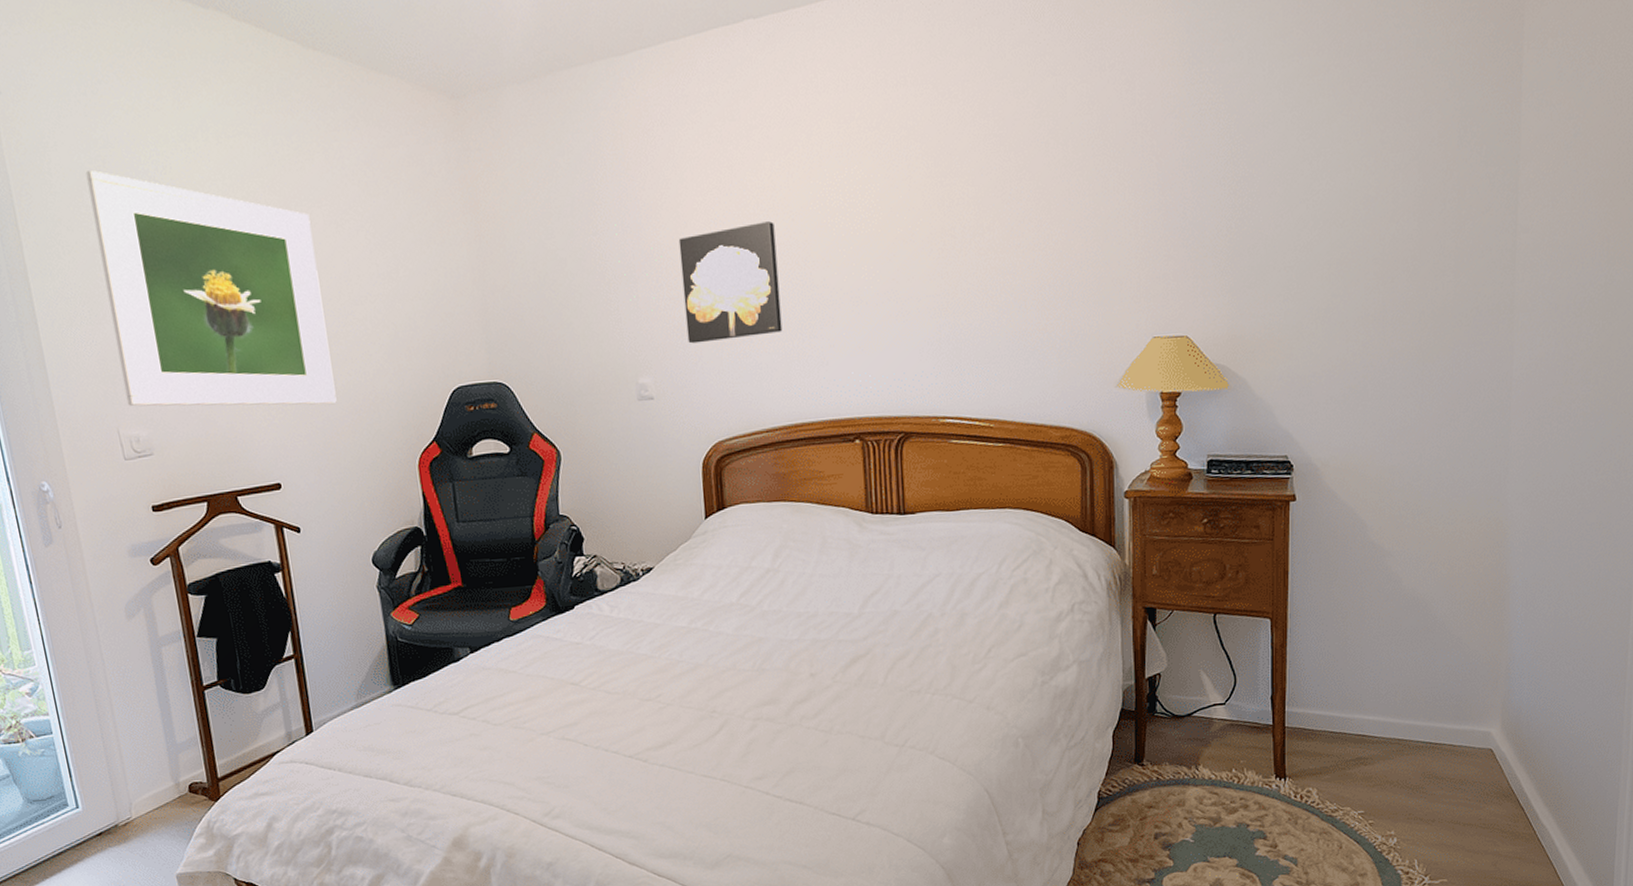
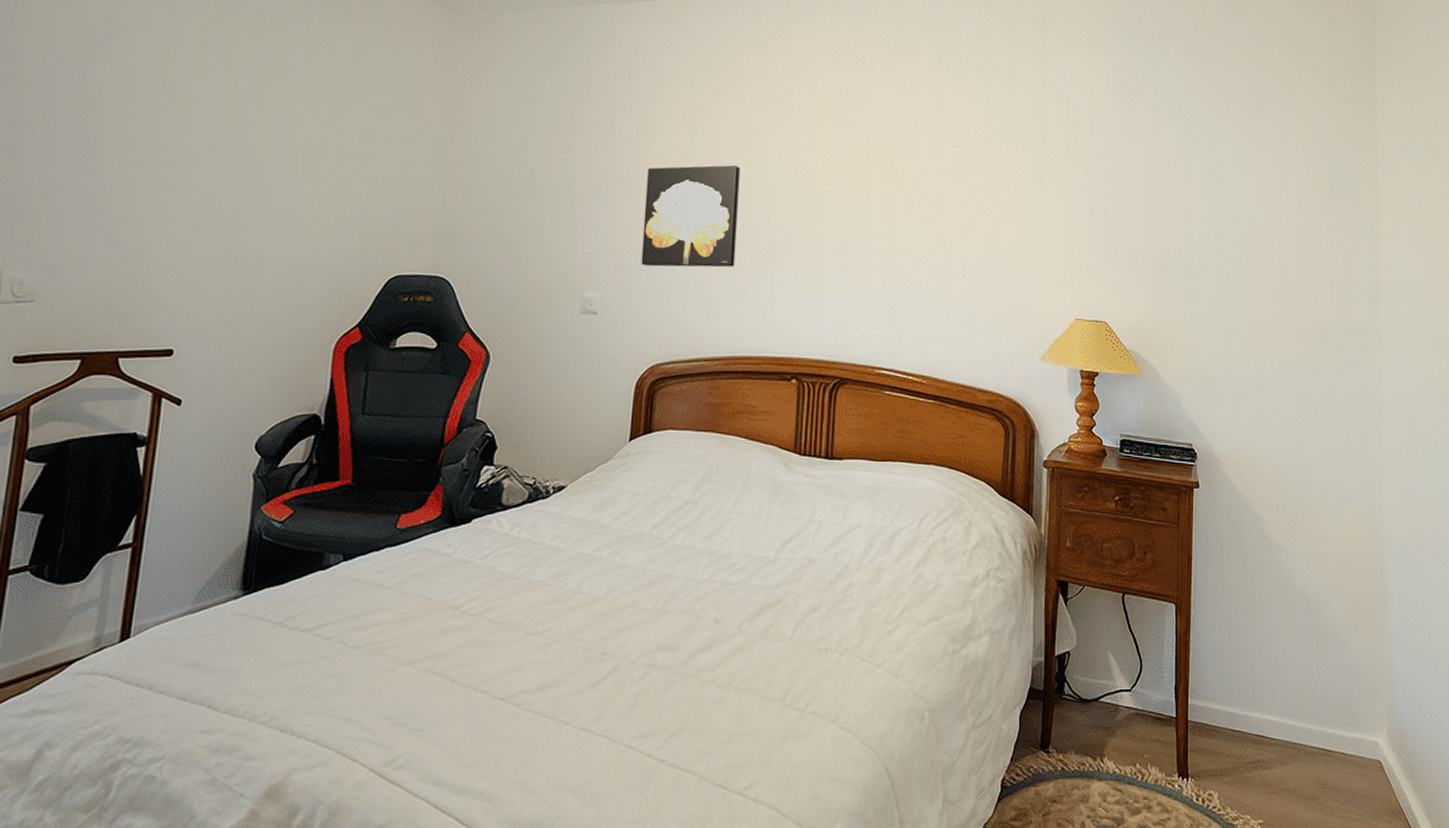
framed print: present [86,169,337,407] -> none [22,14,281,276]

